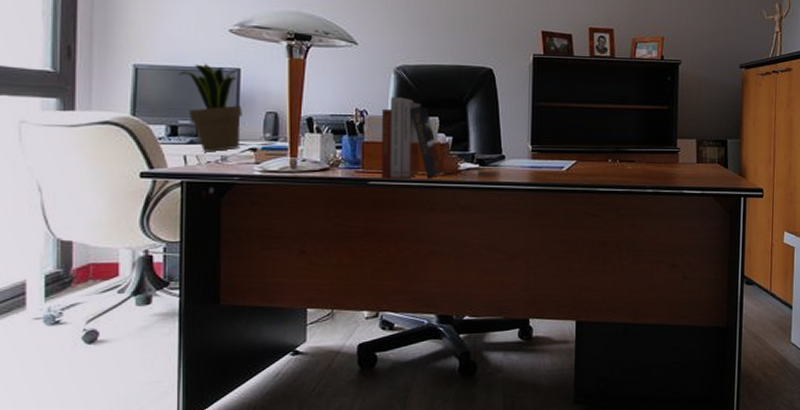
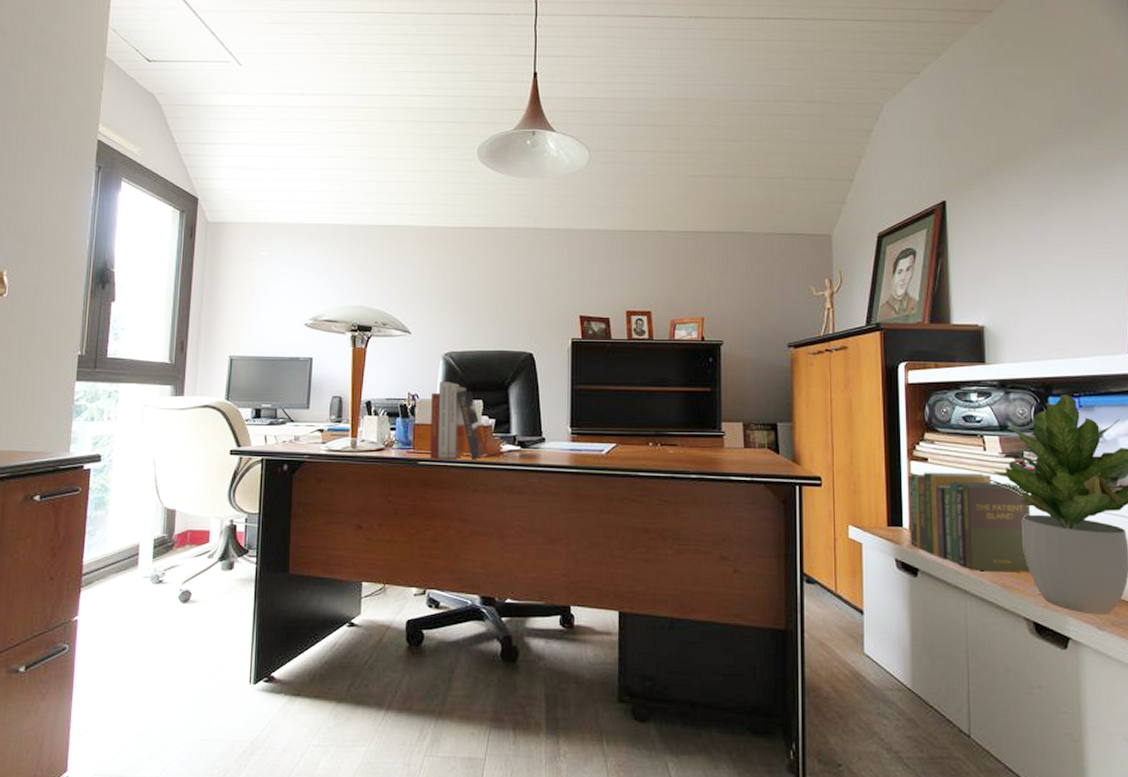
potted plant: present [178,64,242,152] -> none [263,354,313,433]

